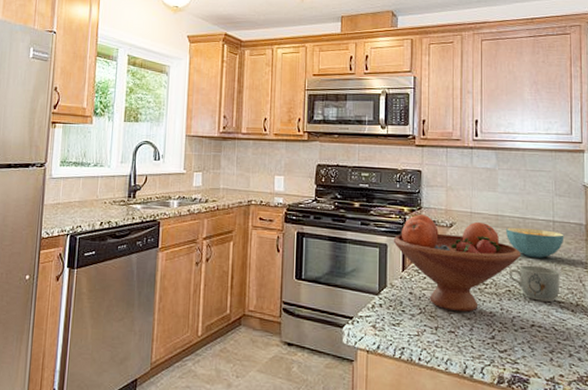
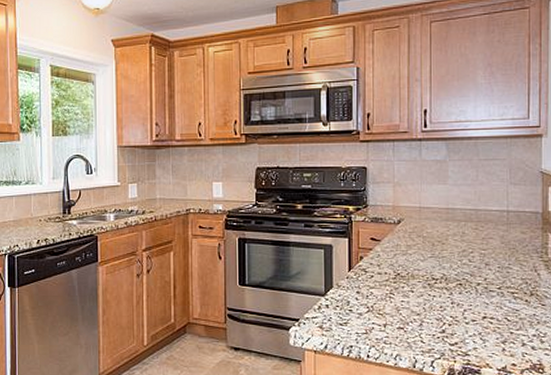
fruit bowl: present [393,214,521,312] -> none [338,213,473,308]
cereal bowl: present [506,227,564,258] -> none [457,219,519,250]
mug: present [509,265,560,302] -> none [460,257,514,293]

